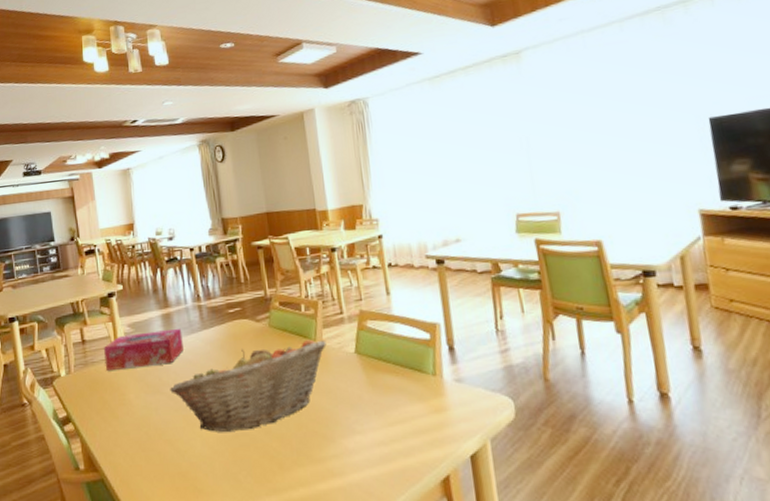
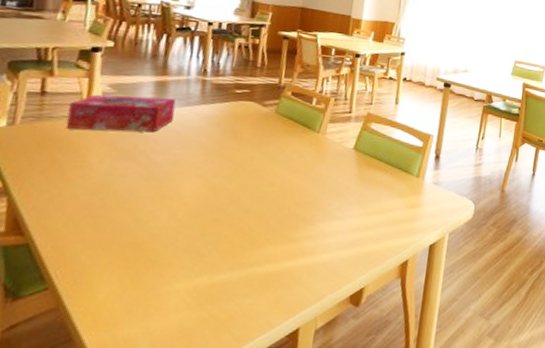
fruit basket: present [170,339,327,433] -> none [144,129,329,207]

